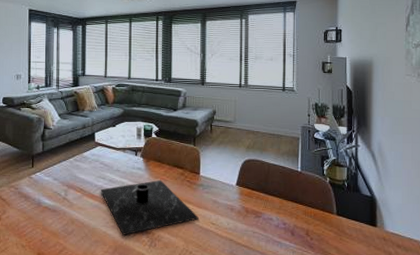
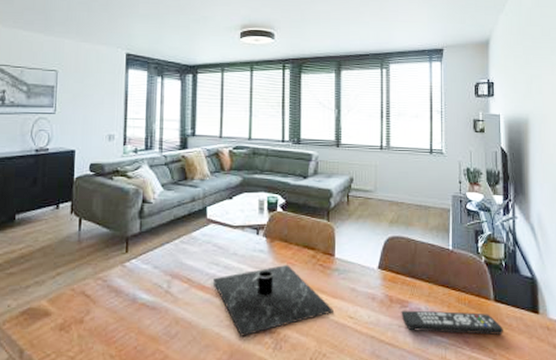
remote control: none [255,219,344,243] -> present [401,310,503,335]

